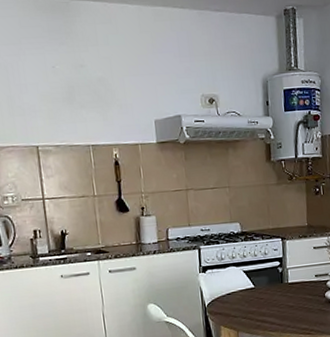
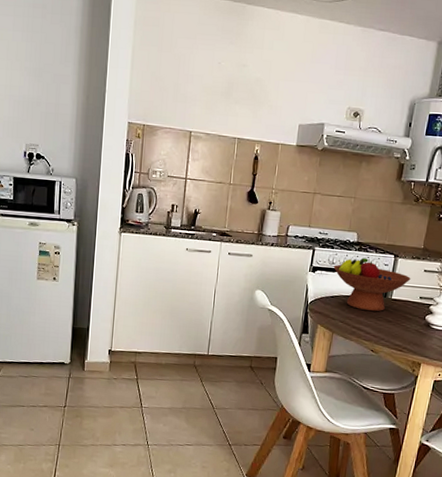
fruit bowl: none [223,247,303,301] -> present [333,258,411,312]

